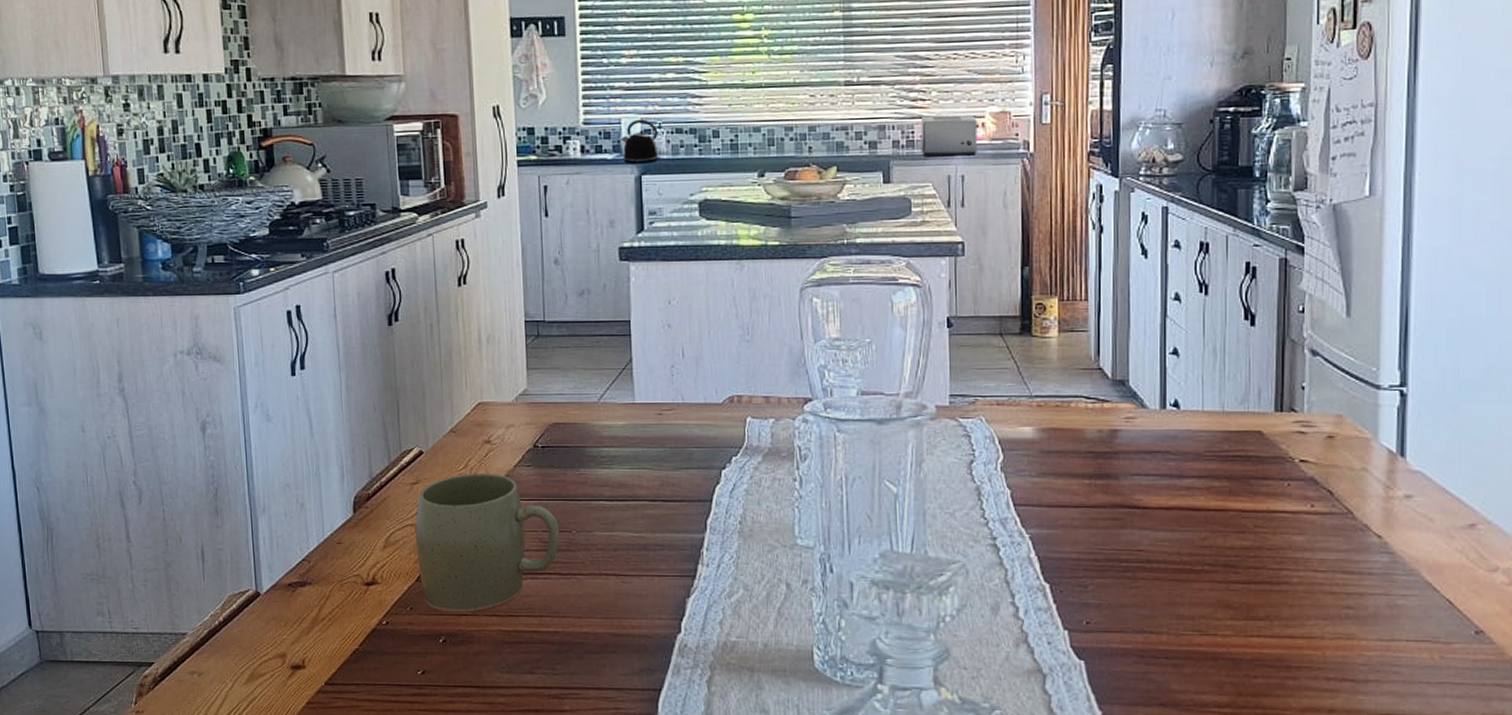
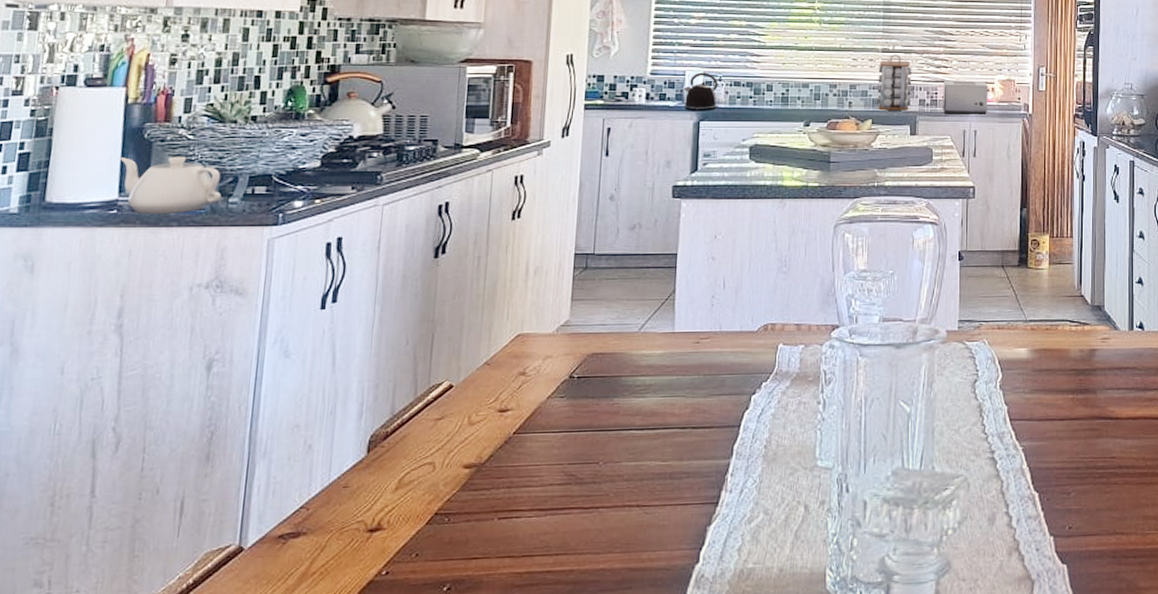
teapot: none [92,226,186,285] -> present [119,156,222,215]
mug: present [415,474,560,613] -> none [430,406,587,557]
spice rack: none [841,87,882,155] -> present [877,54,912,111]

